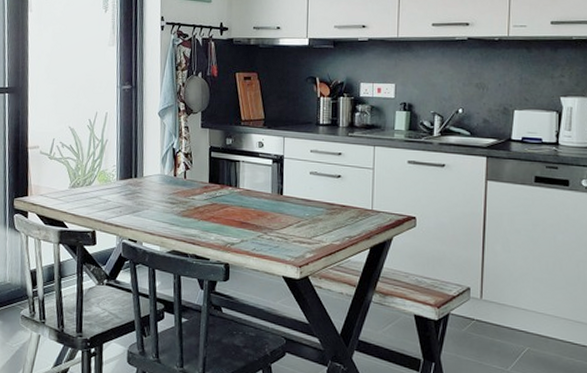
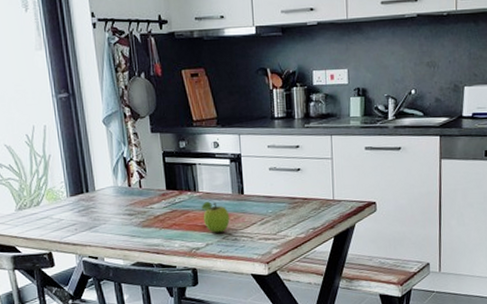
fruit: none [240,198,267,231] -> present [201,201,230,233]

